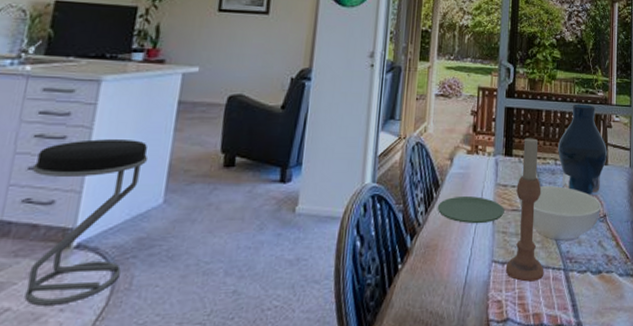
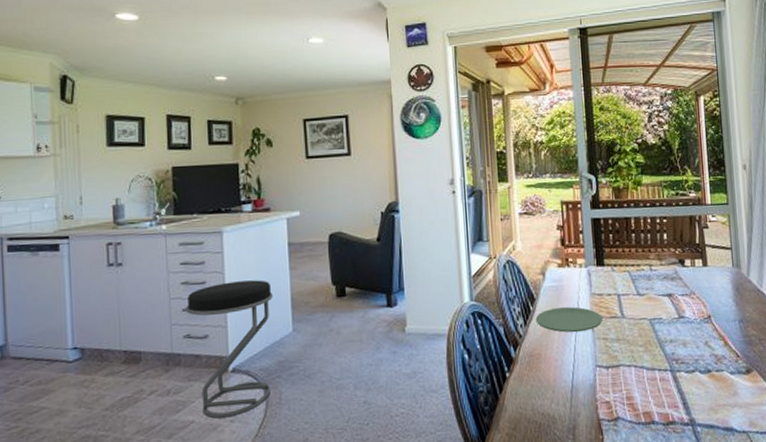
candlestick: present [506,137,544,282] -> none [611,245,651,384]
bowl: present [519,186,602,242] -> none [617,291,705,344]
vase: present [557,104,607,197] -> none [651,207,706,300]

